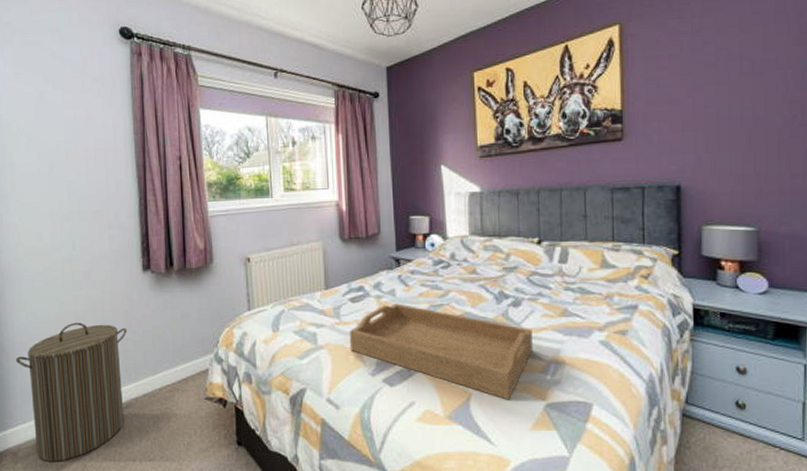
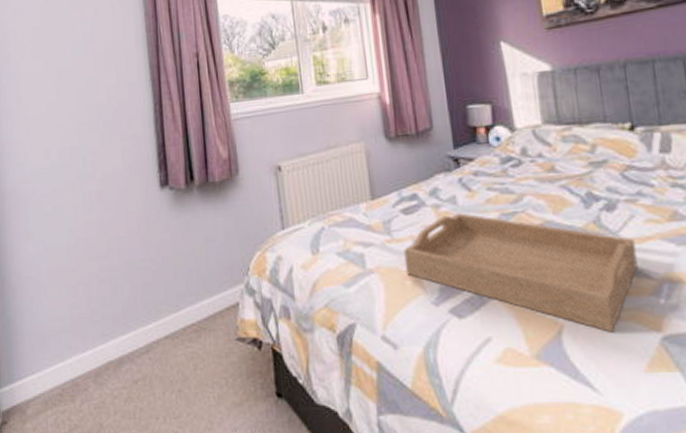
laundry hamper: present [15,322,128,462] -> none [23,251,145,420]

